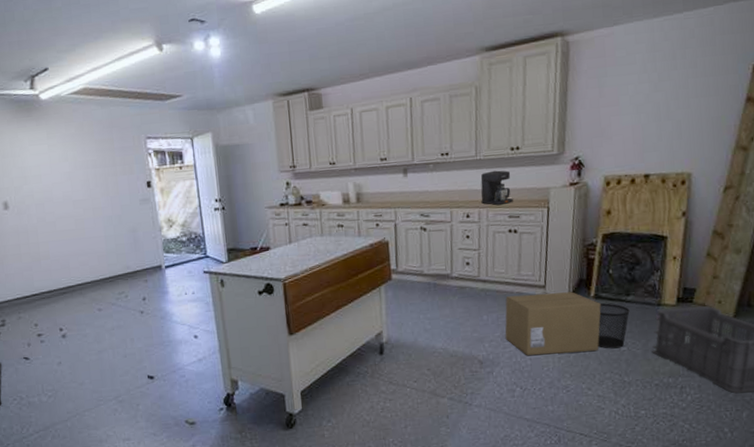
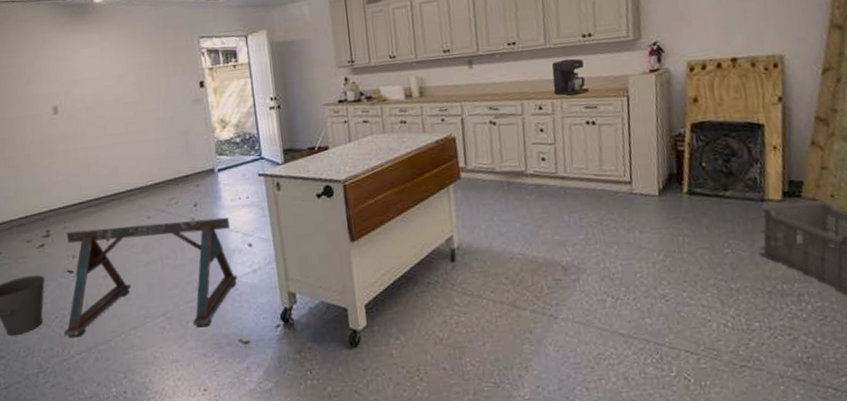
sawhorse: none [21,310,185,418] -> present [64,217,238,338]
box: present [505,292,601,356] -> none [587,187,698,261]
waste bin: present [597,303,630,349] -> none [694,199,730,252]

